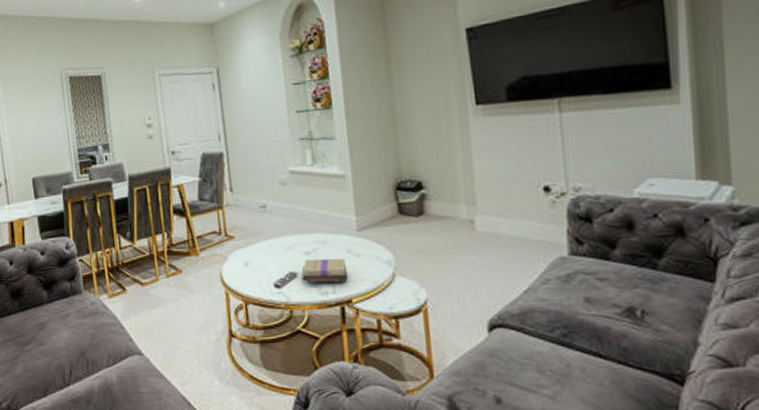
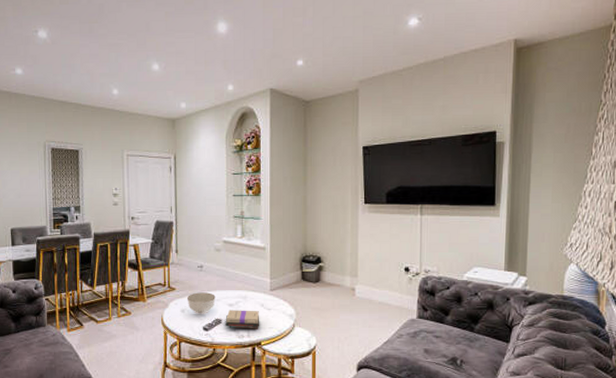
bowl: none [250,239,287,268] -> present [187,292,215,314]

